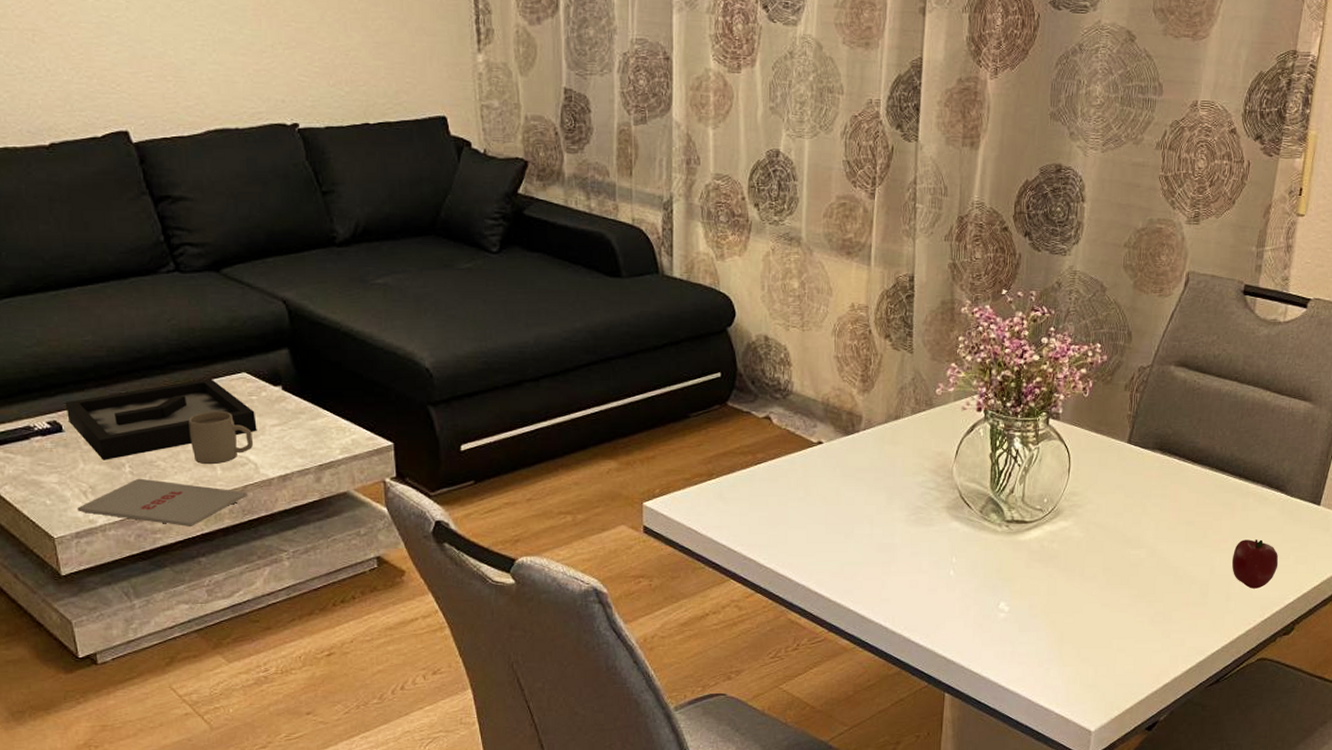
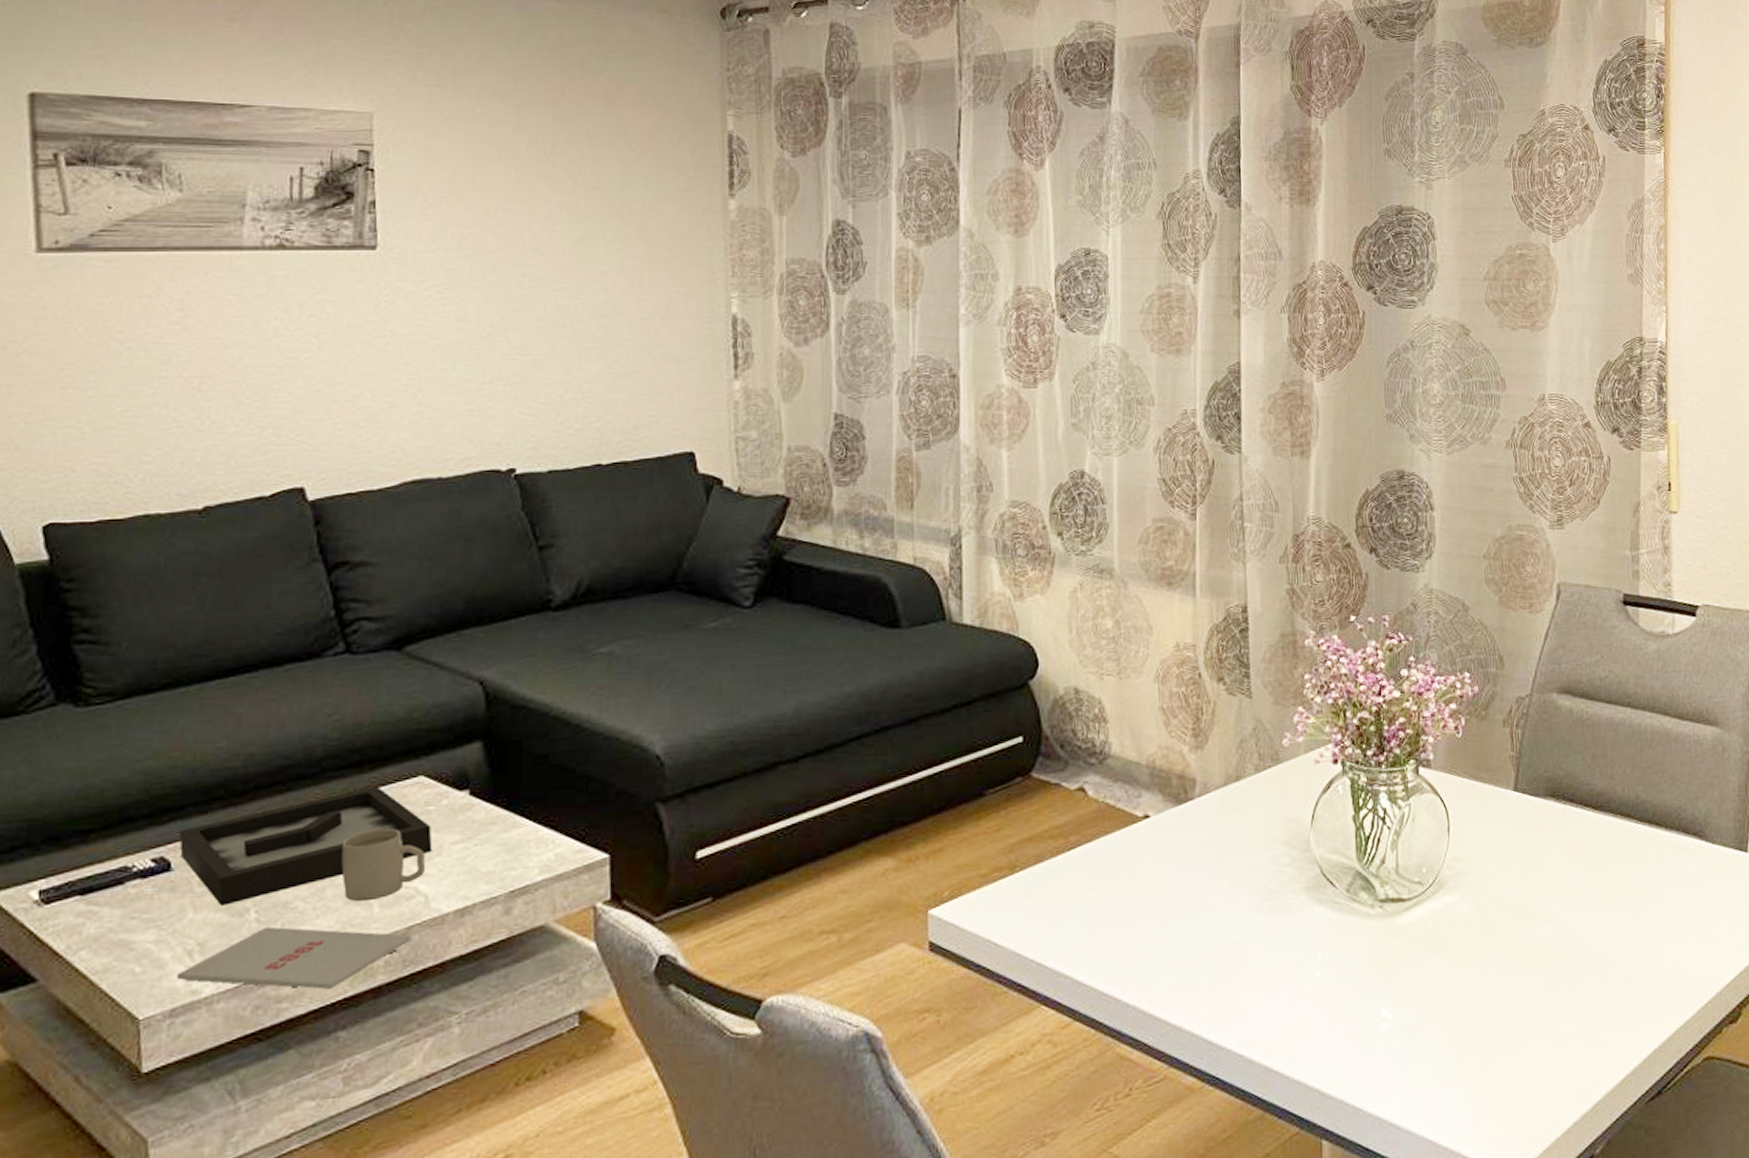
fruit: present [1231,539,1279,589] -> none [1654,900,1711,966]

